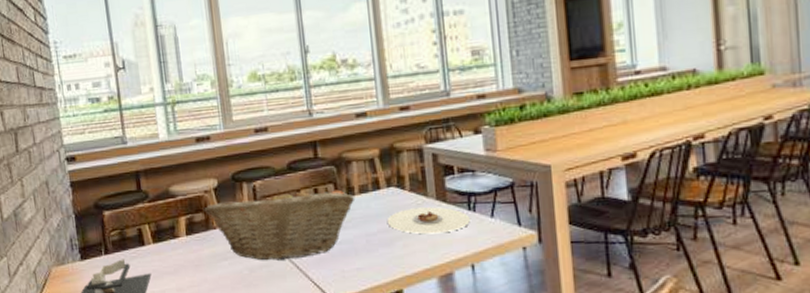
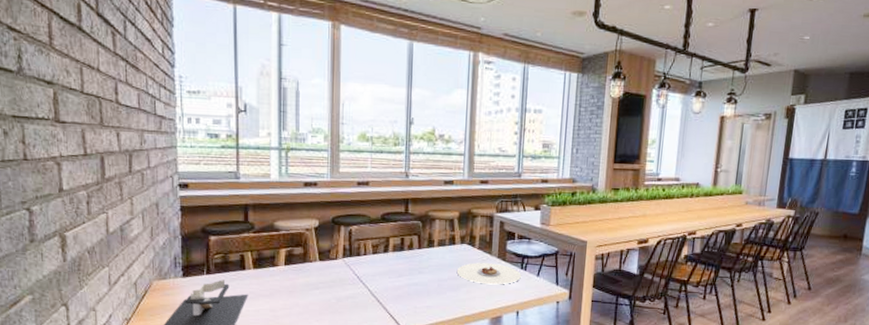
fruit basket: present [204,188,356,261] -> none [303,234,434,294]

